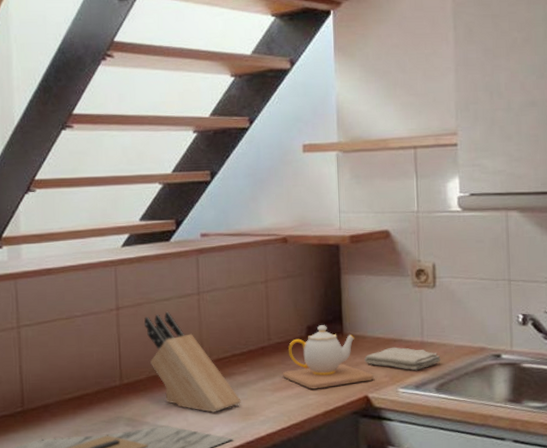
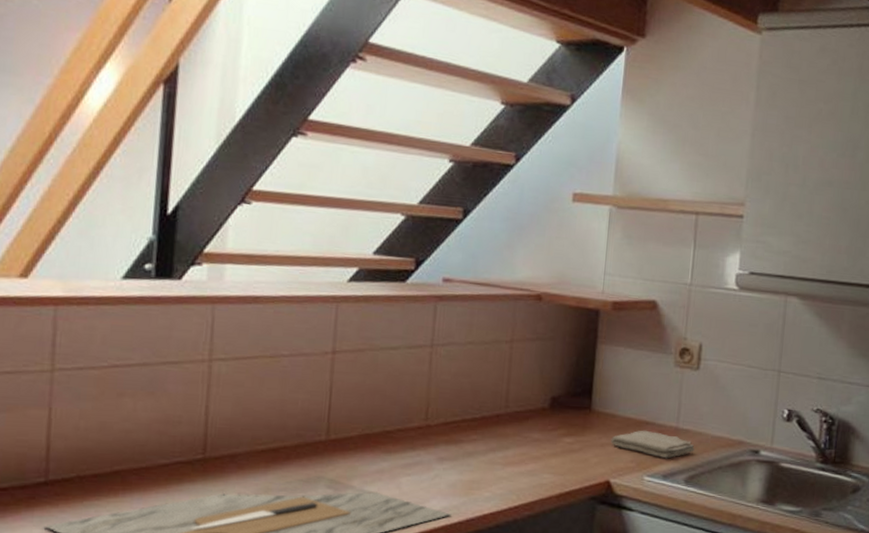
knife block: present [144,311,241,413] -> none [364,362,466,483]
teapot: present [282,325,374,389] -> none [516,397,619,468]

